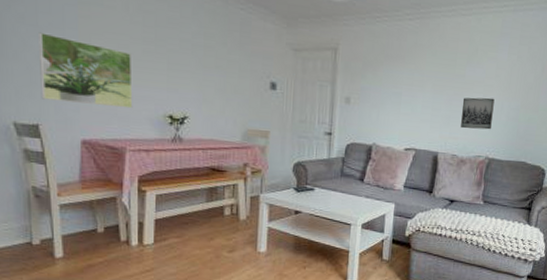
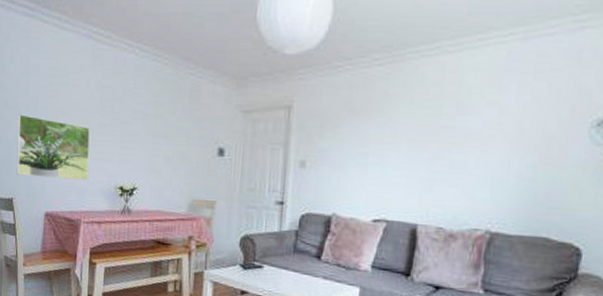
wall art: present [461,97,495,130] -> none [448,153,498,195]

